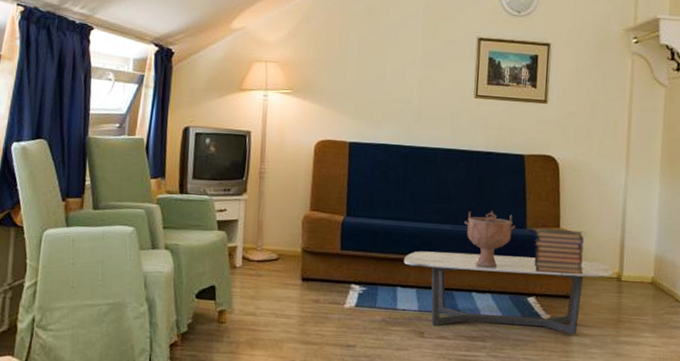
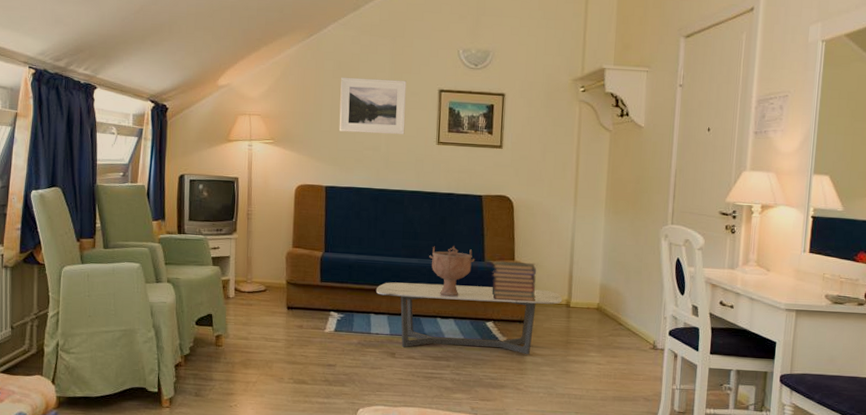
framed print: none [366,22,442,87] -> present [339,77,407,135]

